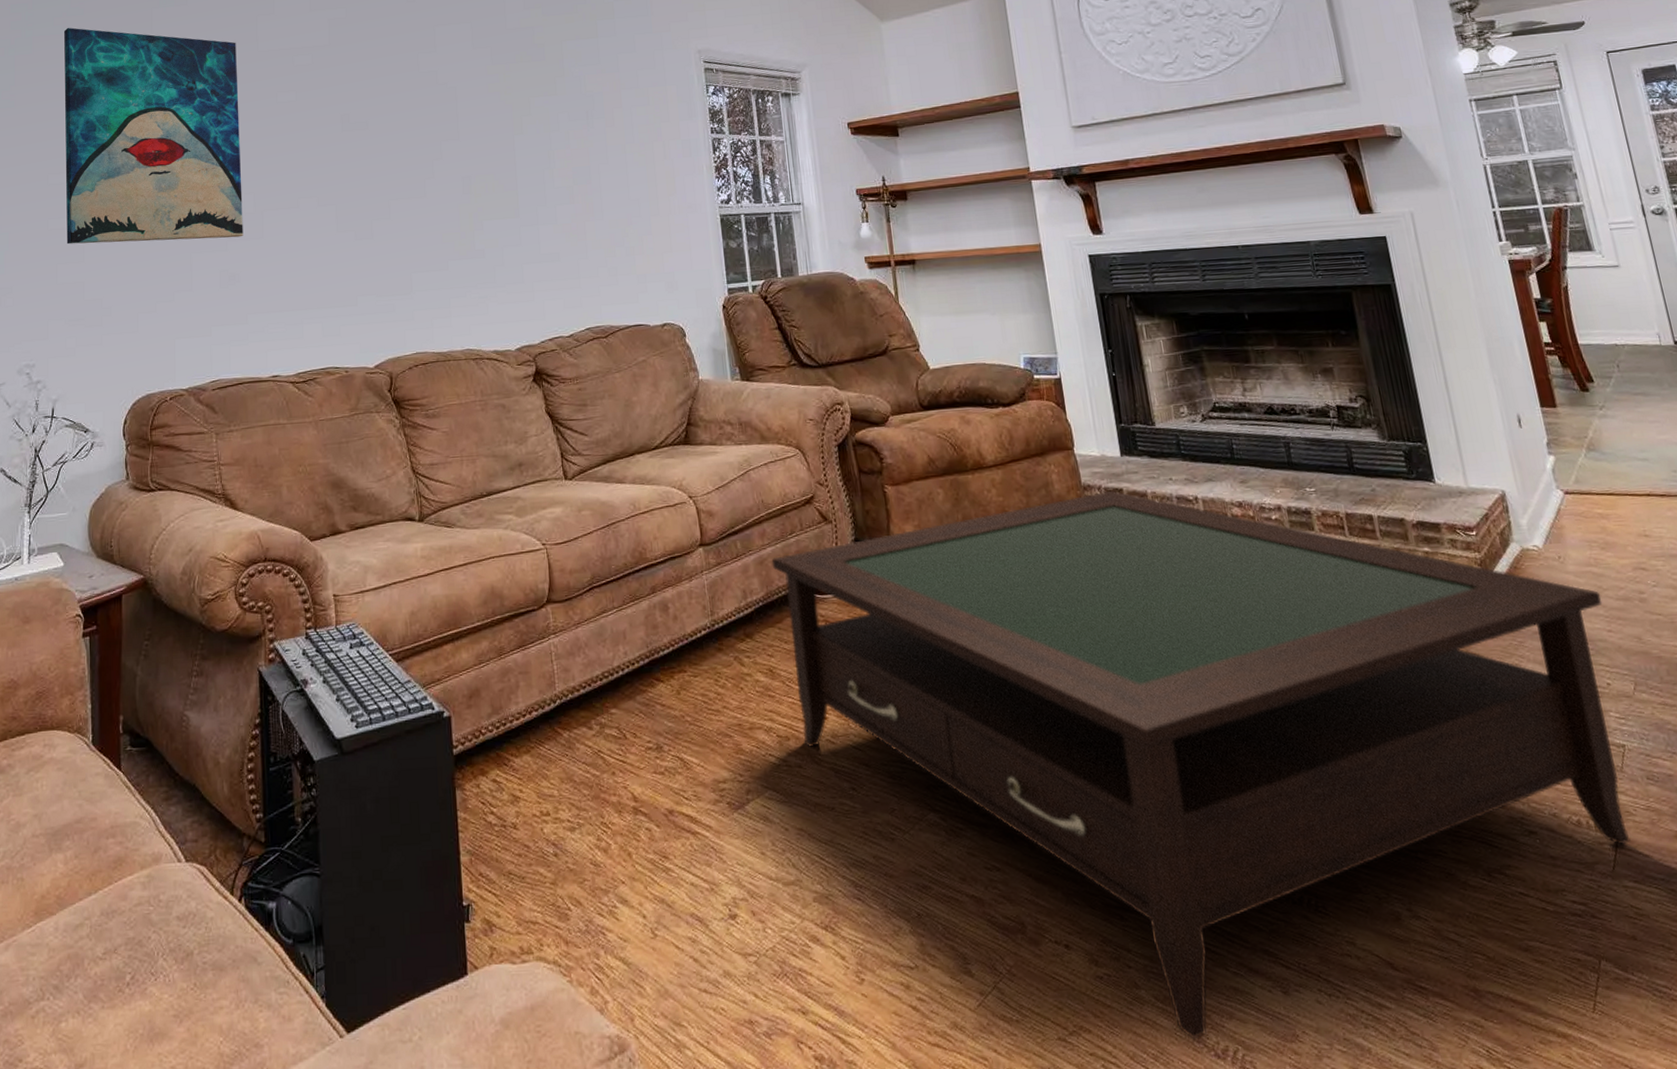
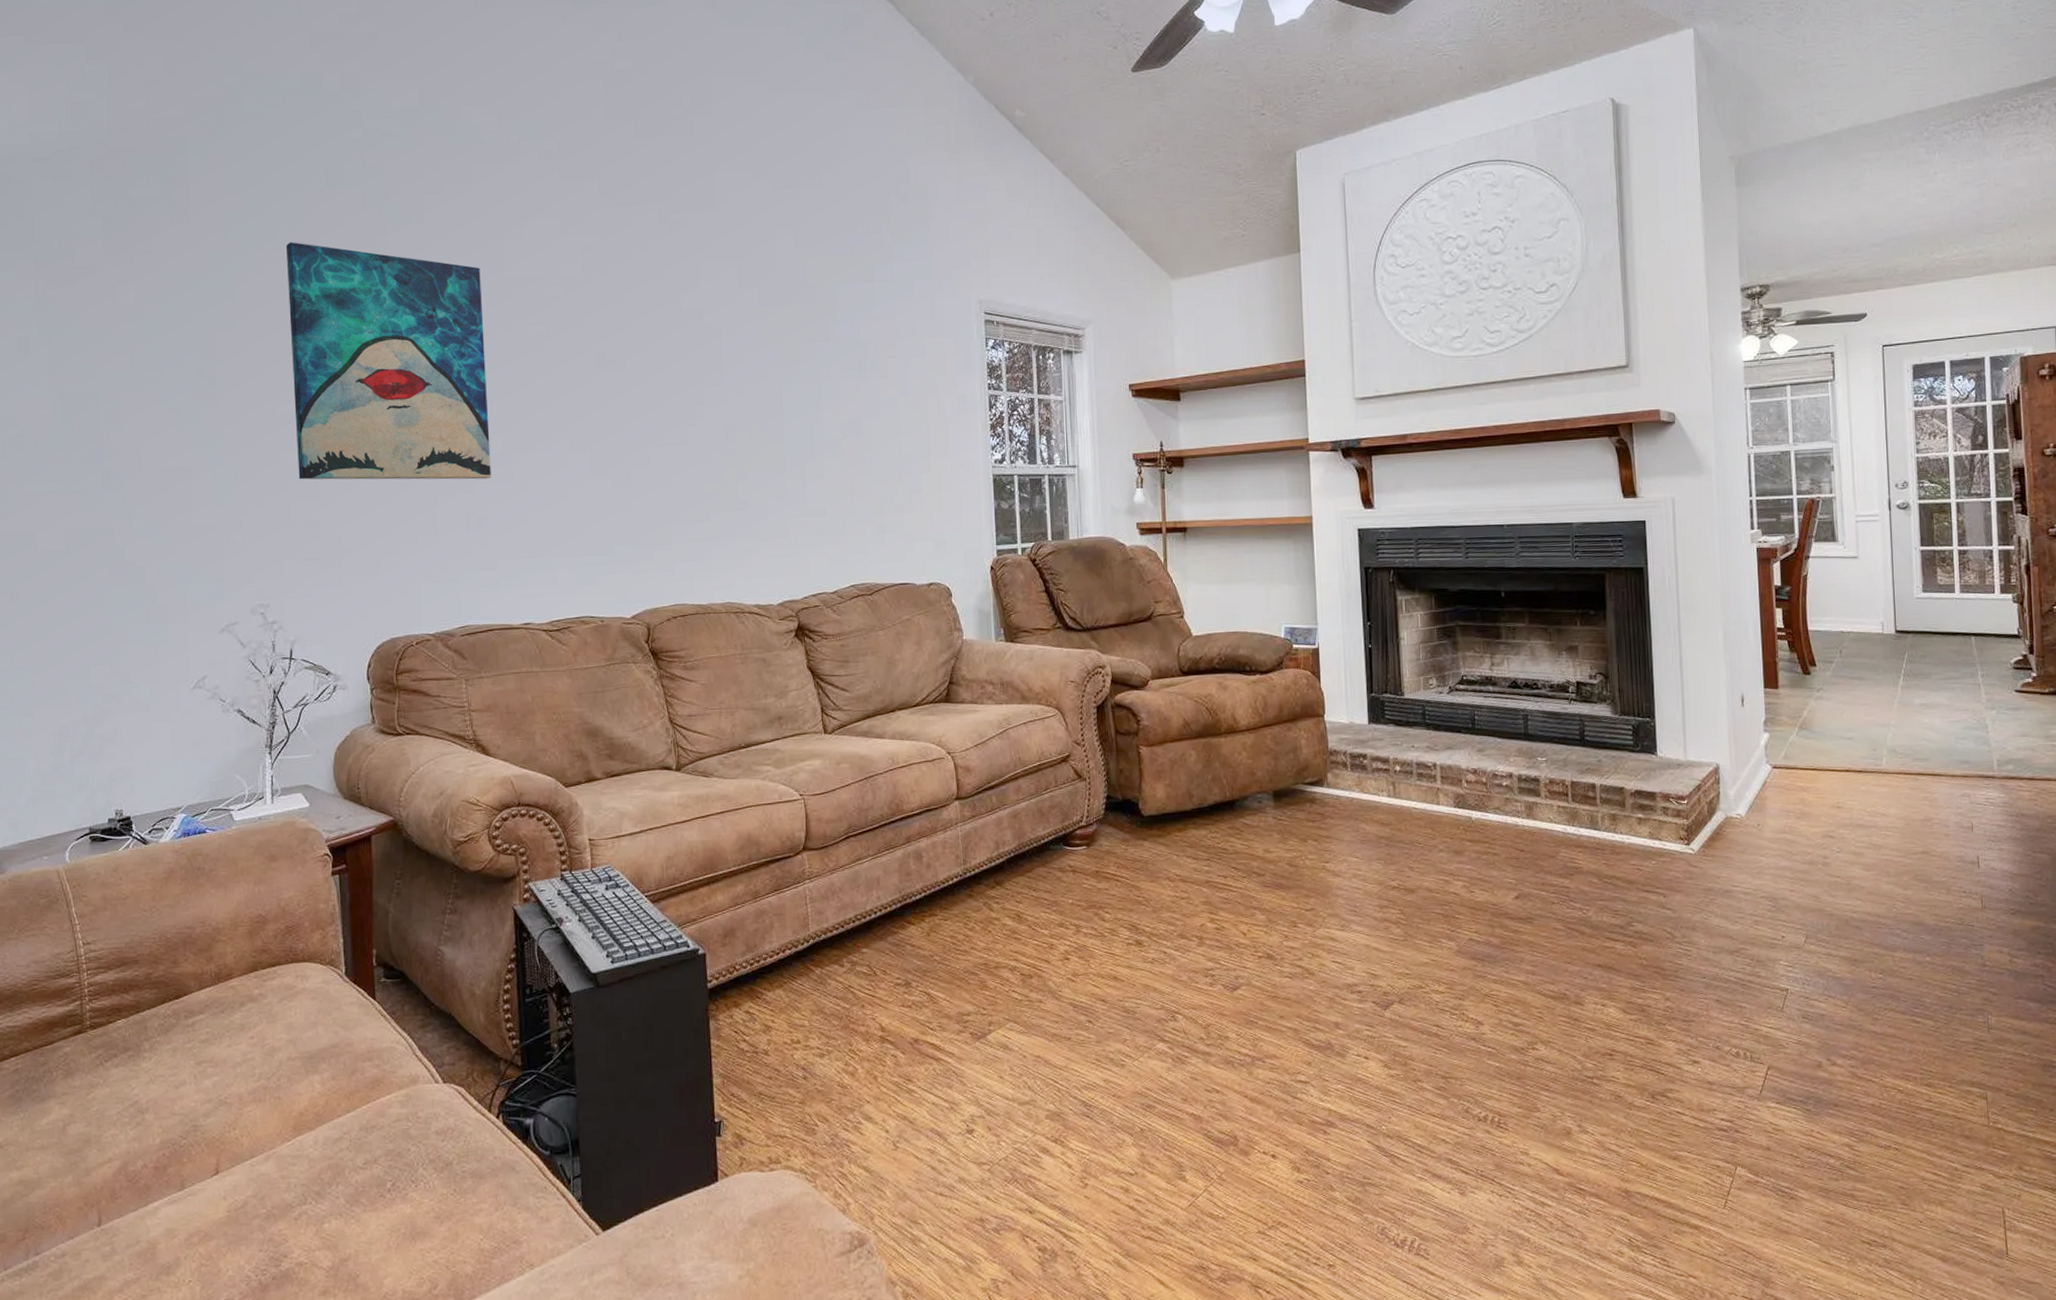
coffee table: present [771,490,1631,1040] -> none [1025,755,1790,1232]

